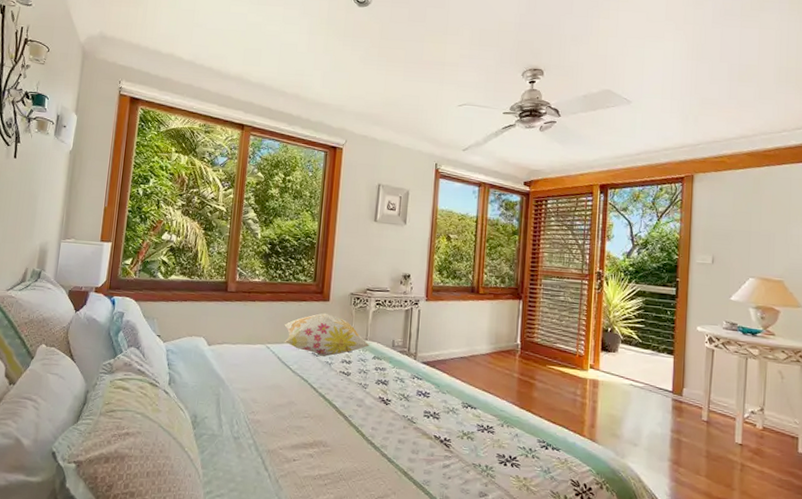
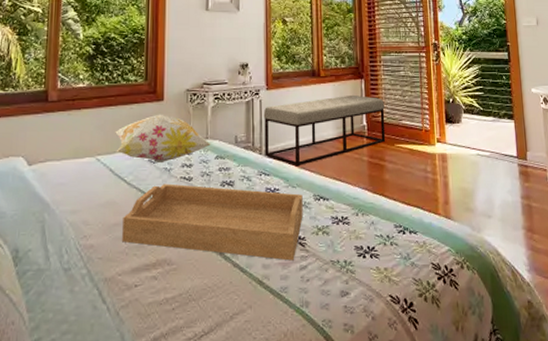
serving tray: none [285,375,452,459] -> present [122,183,303,261]
bench: none [419,314,540,375] -> present [263,94,386,167]

